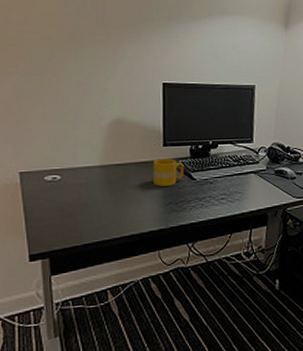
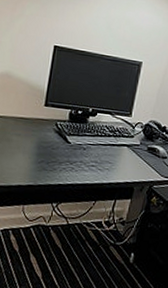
mug: present [153,158,185,186] -> none [29,117,62,145]

